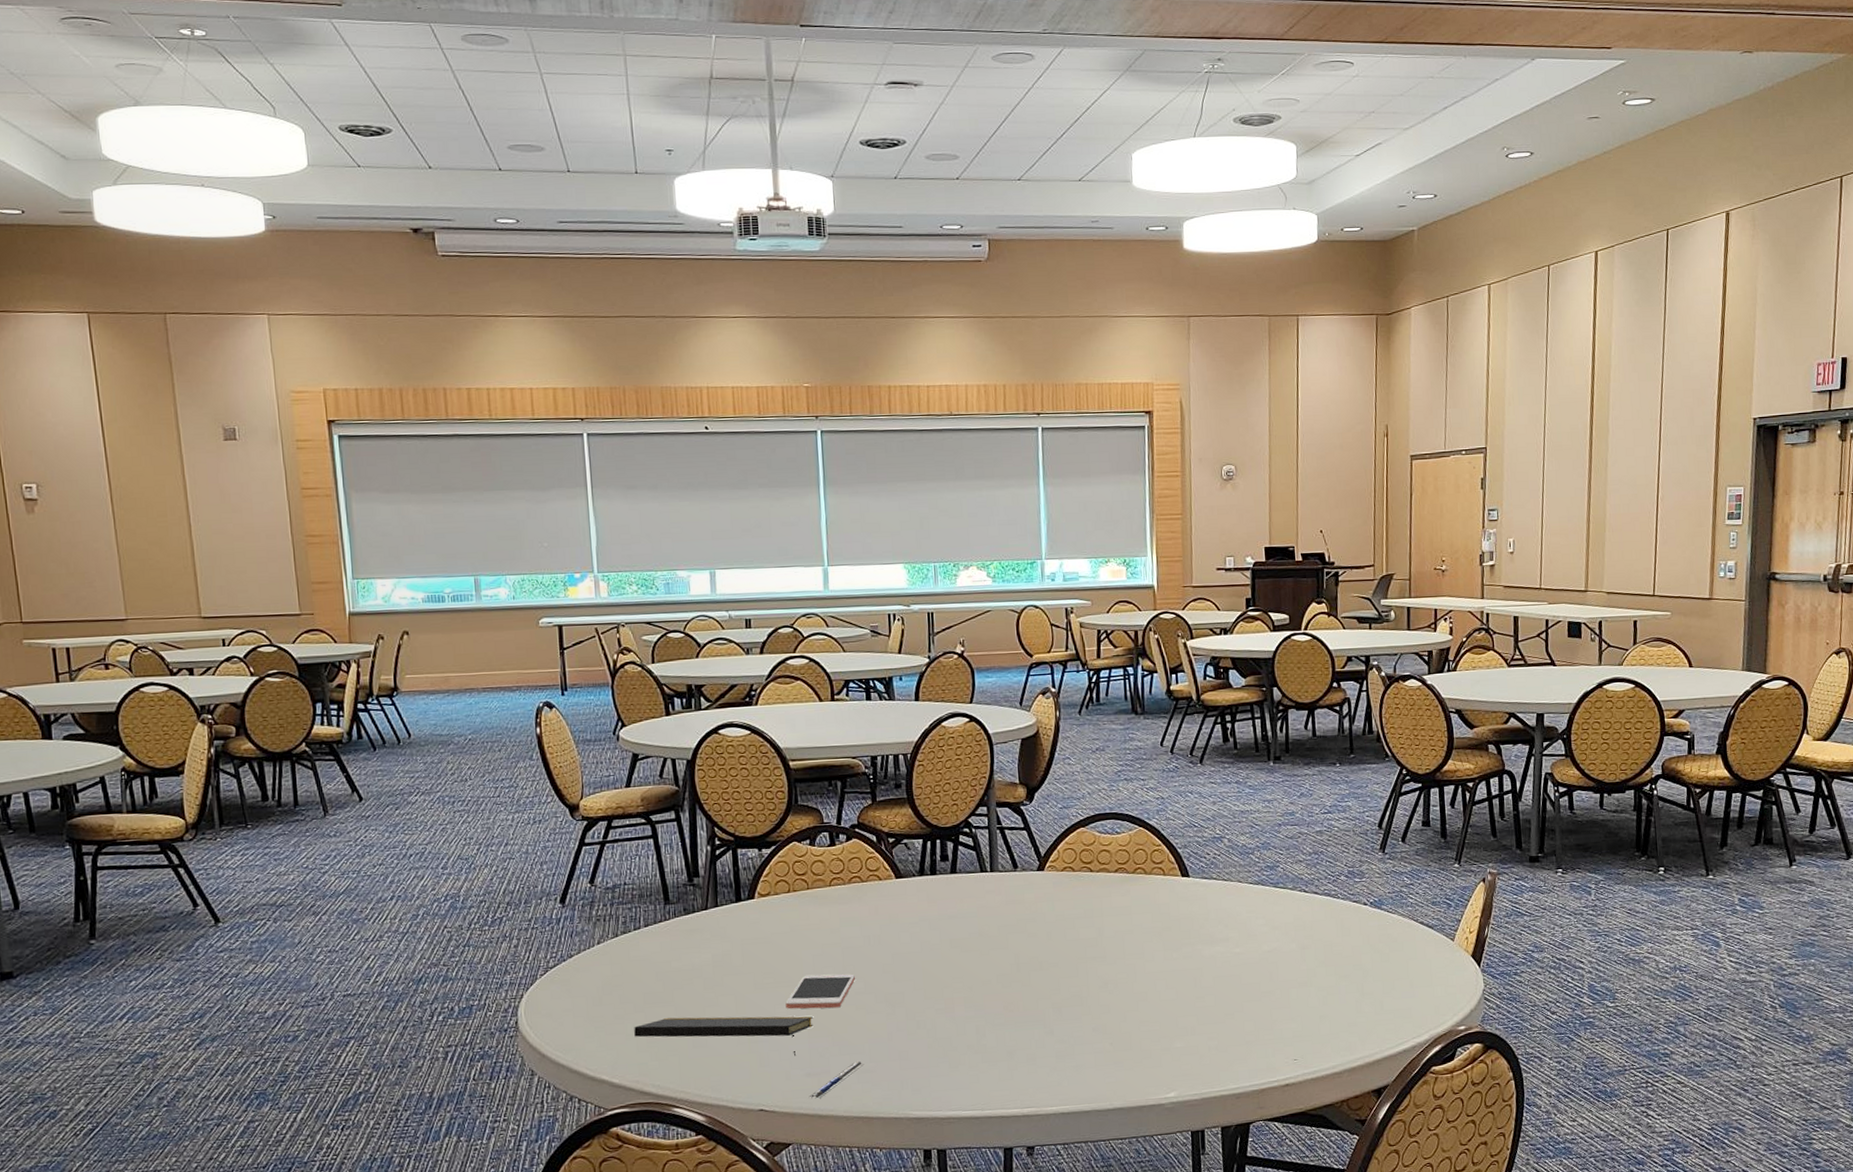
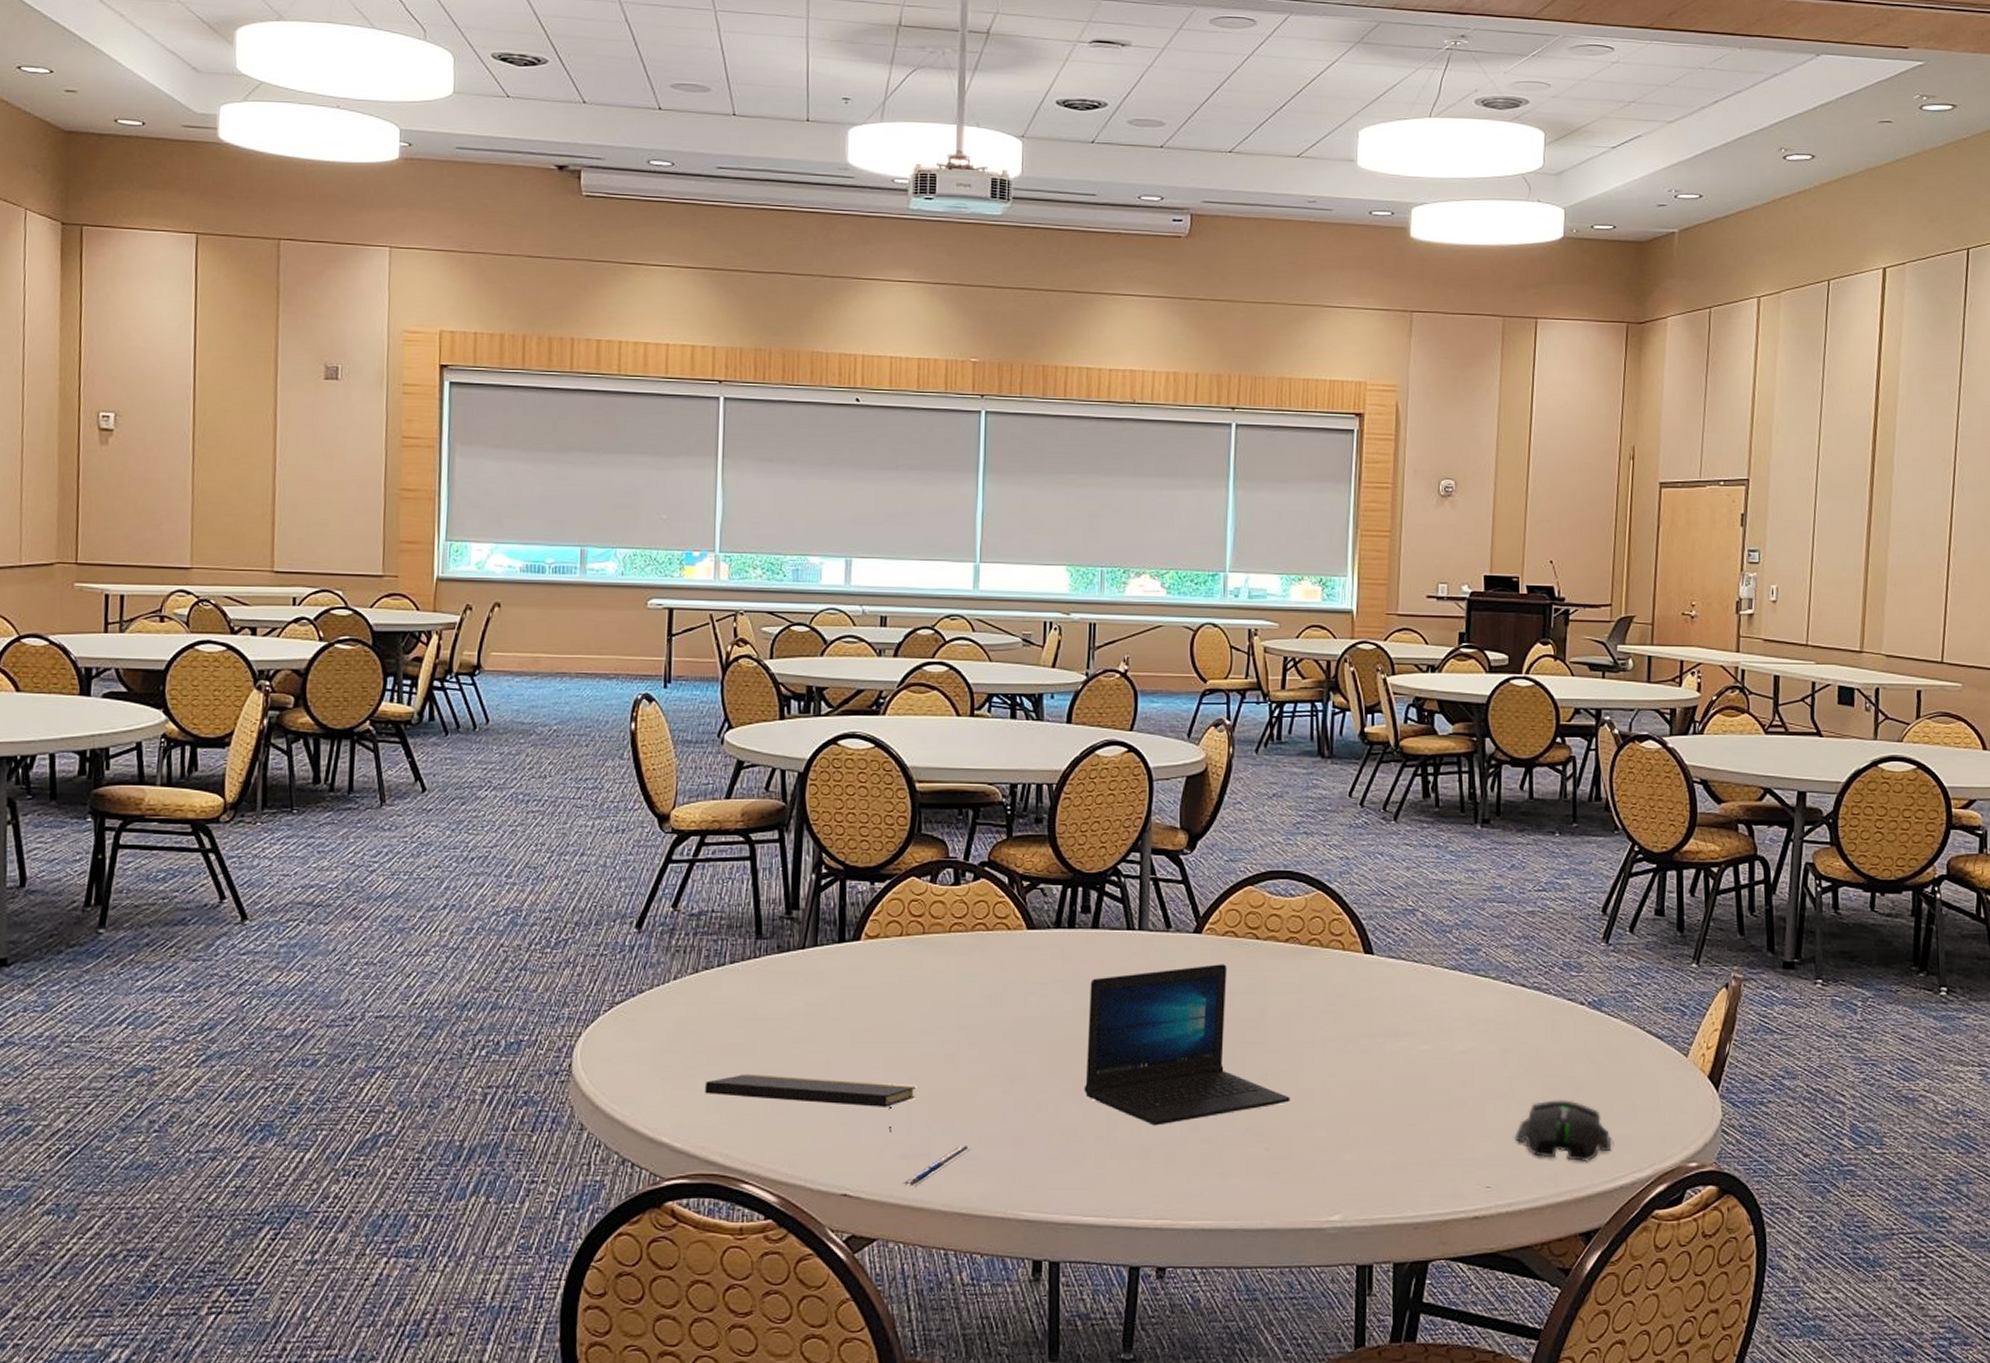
cell phone: present [785,974,856,1009] -> none [885,1036,971,1079]
laptop: none [953,895,1128,1033] -> present [1084,964,1290,1126]
mouse: none [1315,984,1395,1034] -> present [1514,1100,1612,1163]

